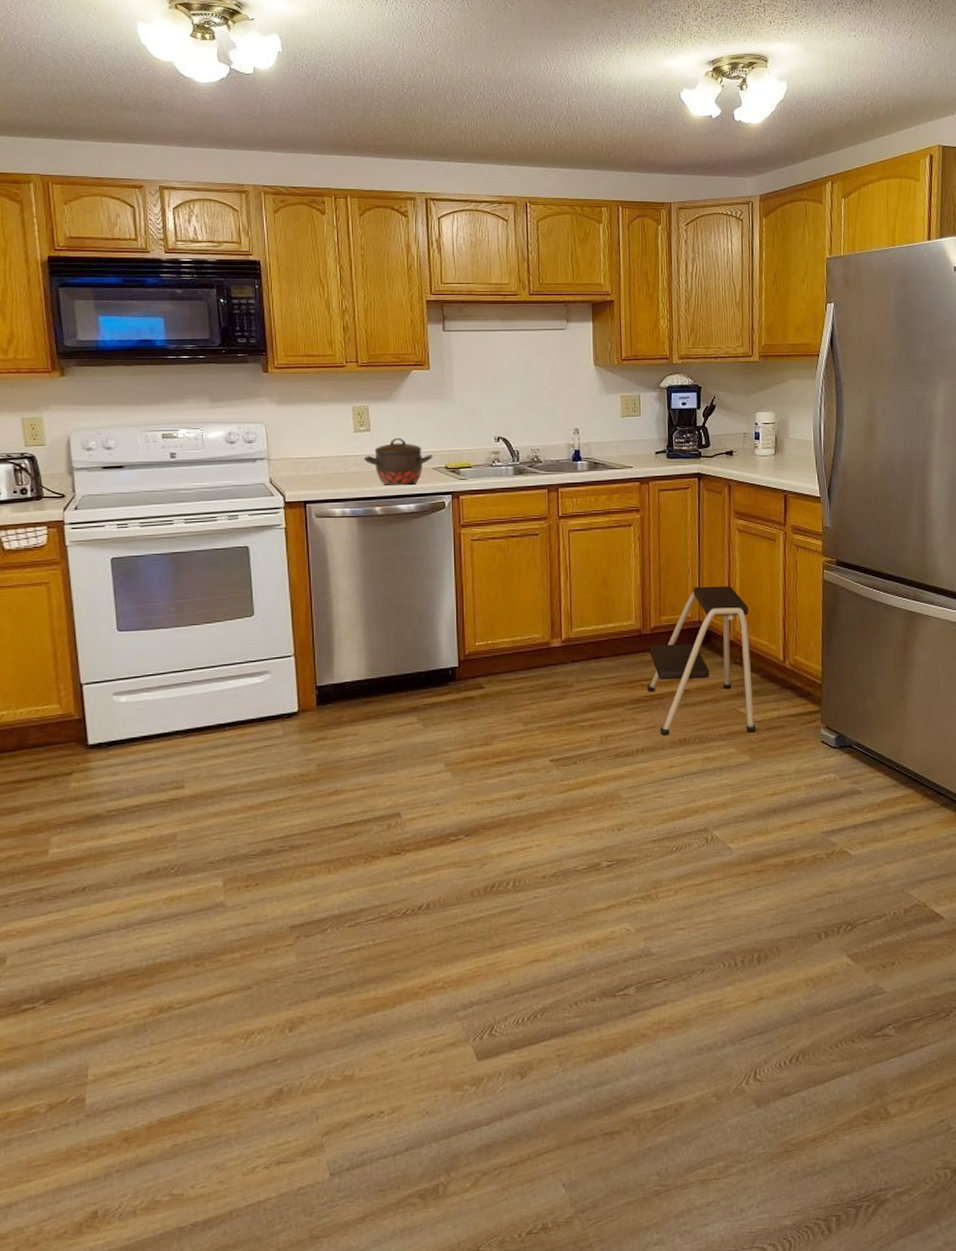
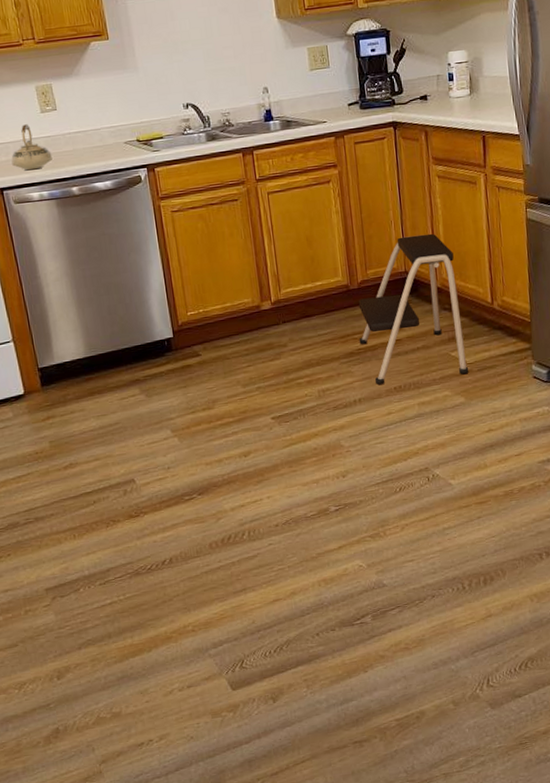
teakettle: none [319,442,359,487] -> present [11,124,52,171]
cooking pot: present [364,438,433,486] -> none [54,114,124,165]

